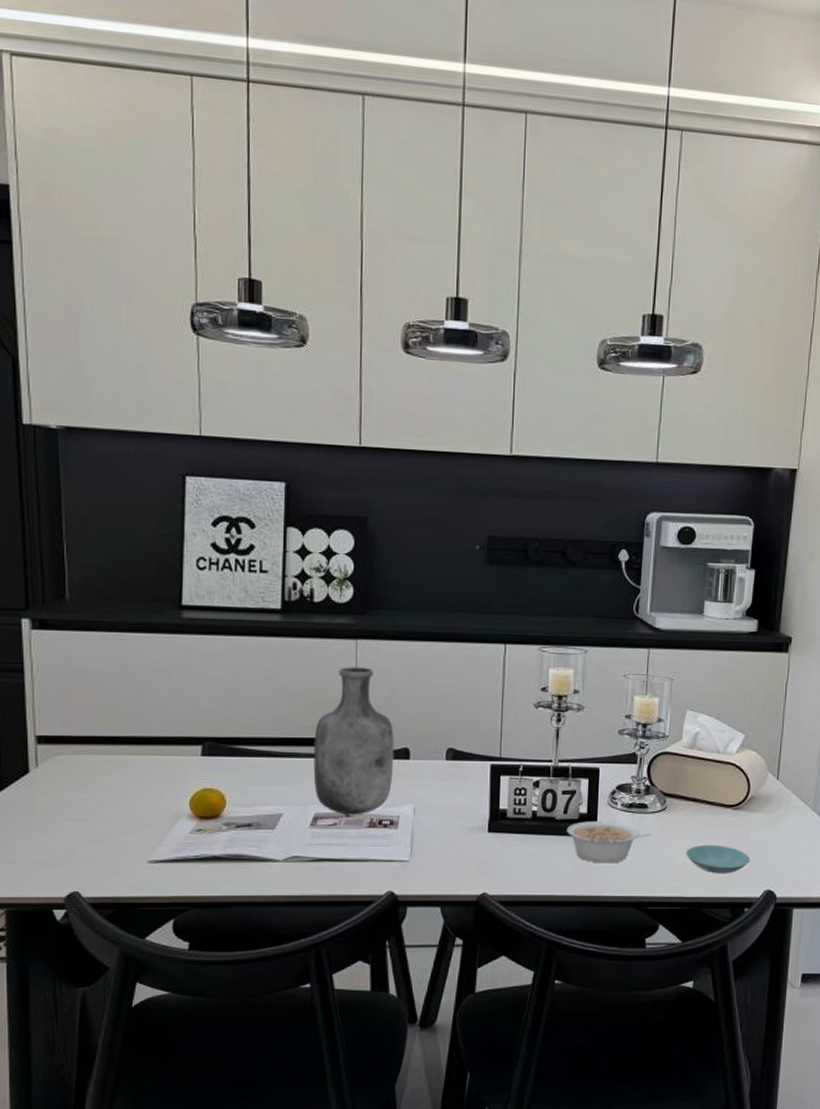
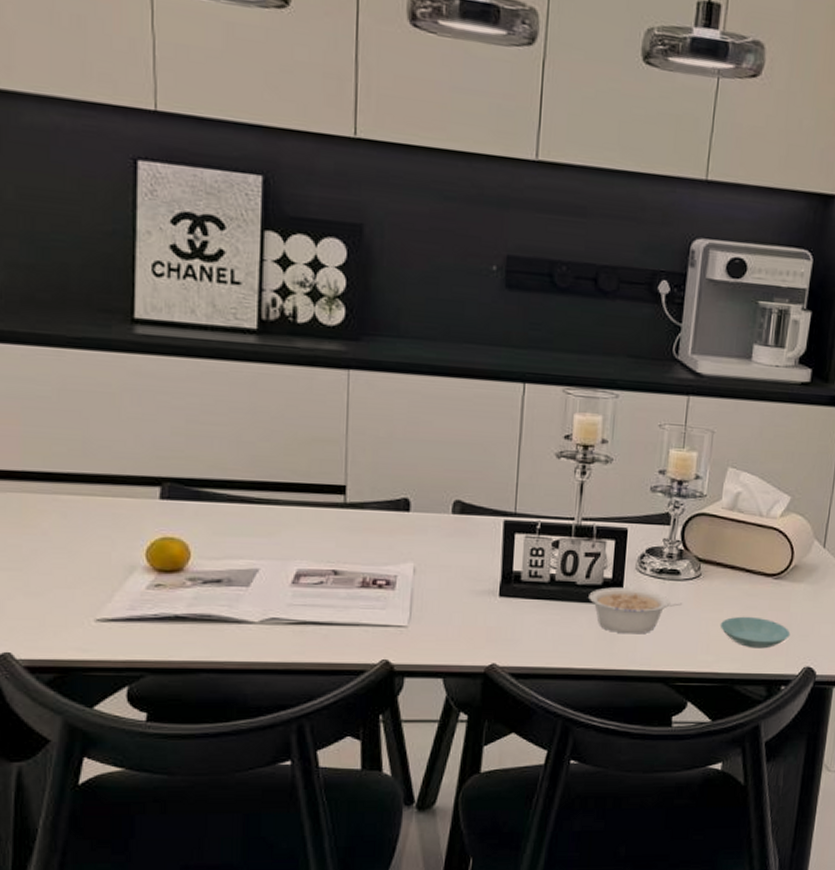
vase: present [313,667,394,815] -> none [295,401,392,573]

